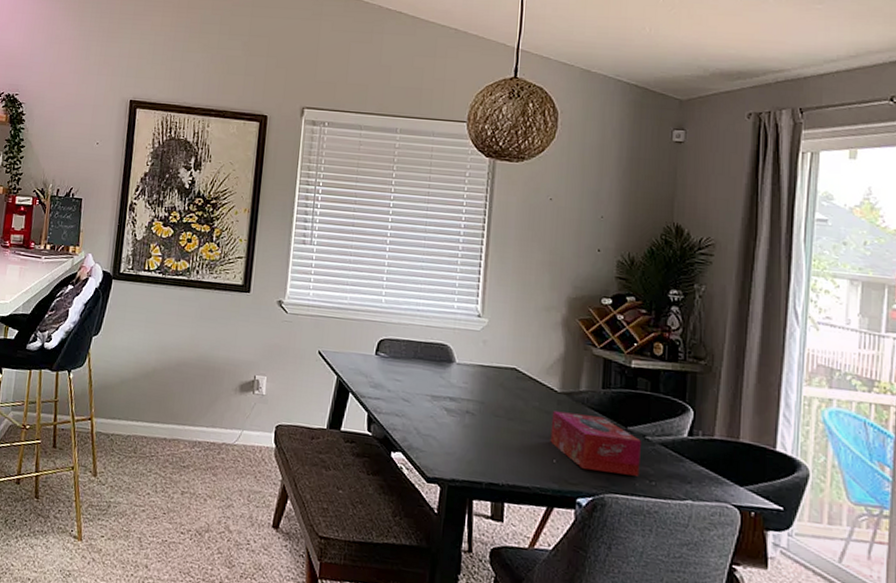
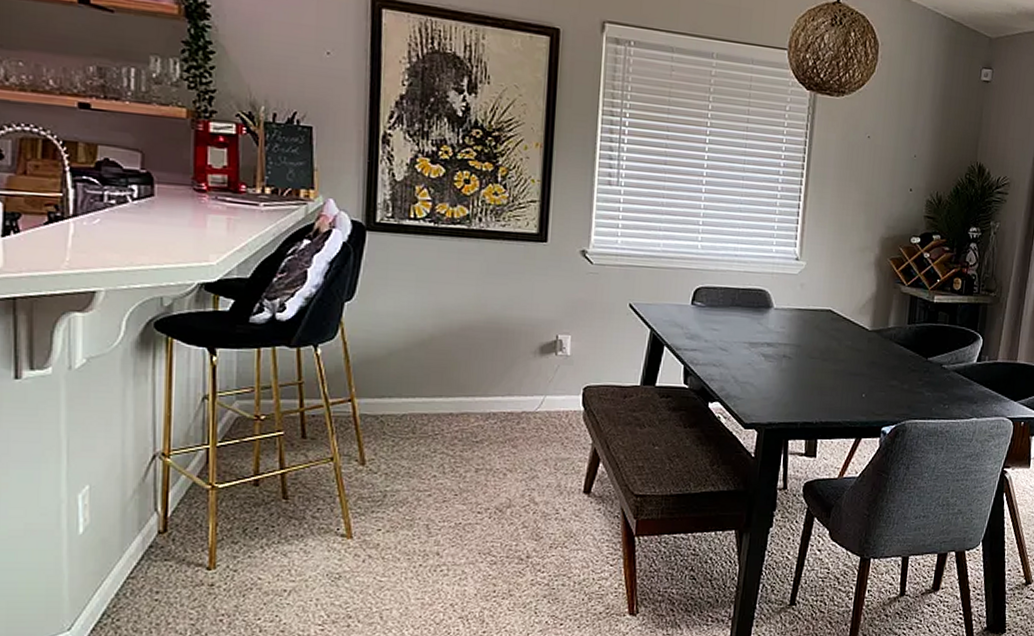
tissue box: present [550,411,641,477] -> none [860,348,938,402]

